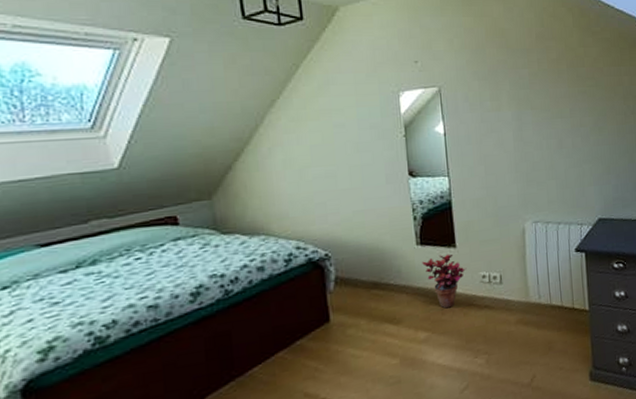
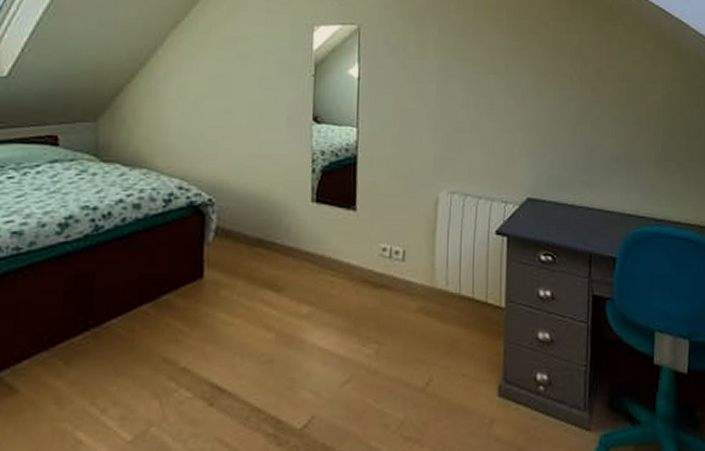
potted plant: present [422,254,467,309] -> none [315,217,366,281]

